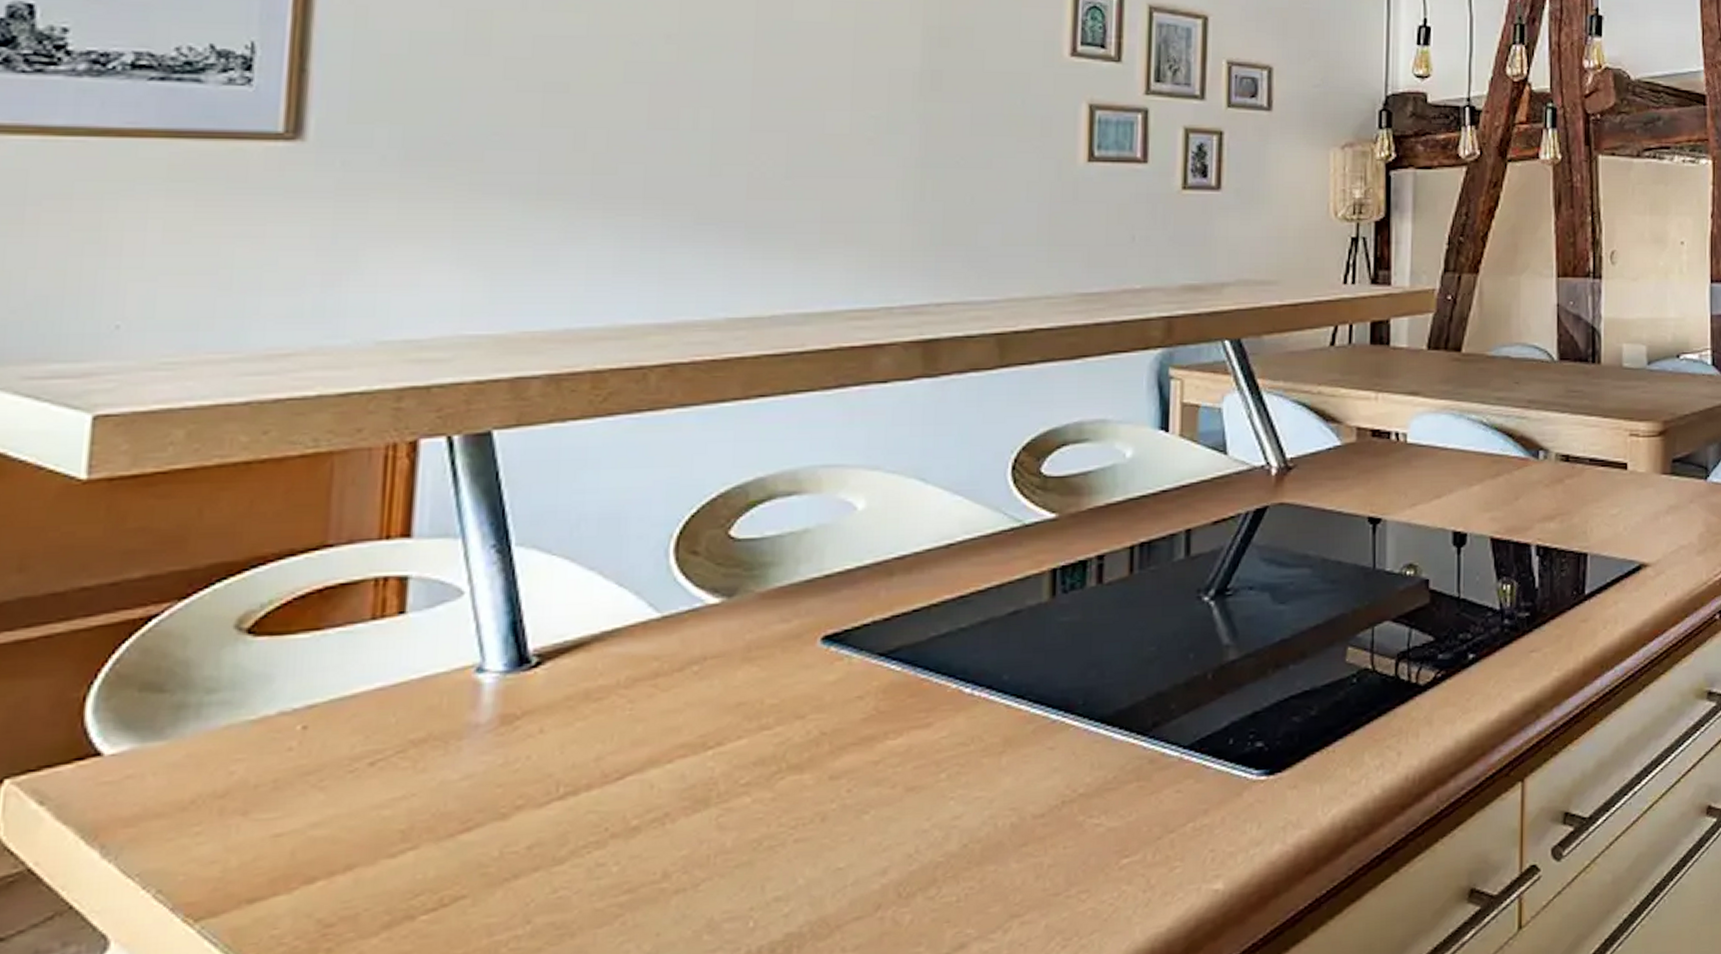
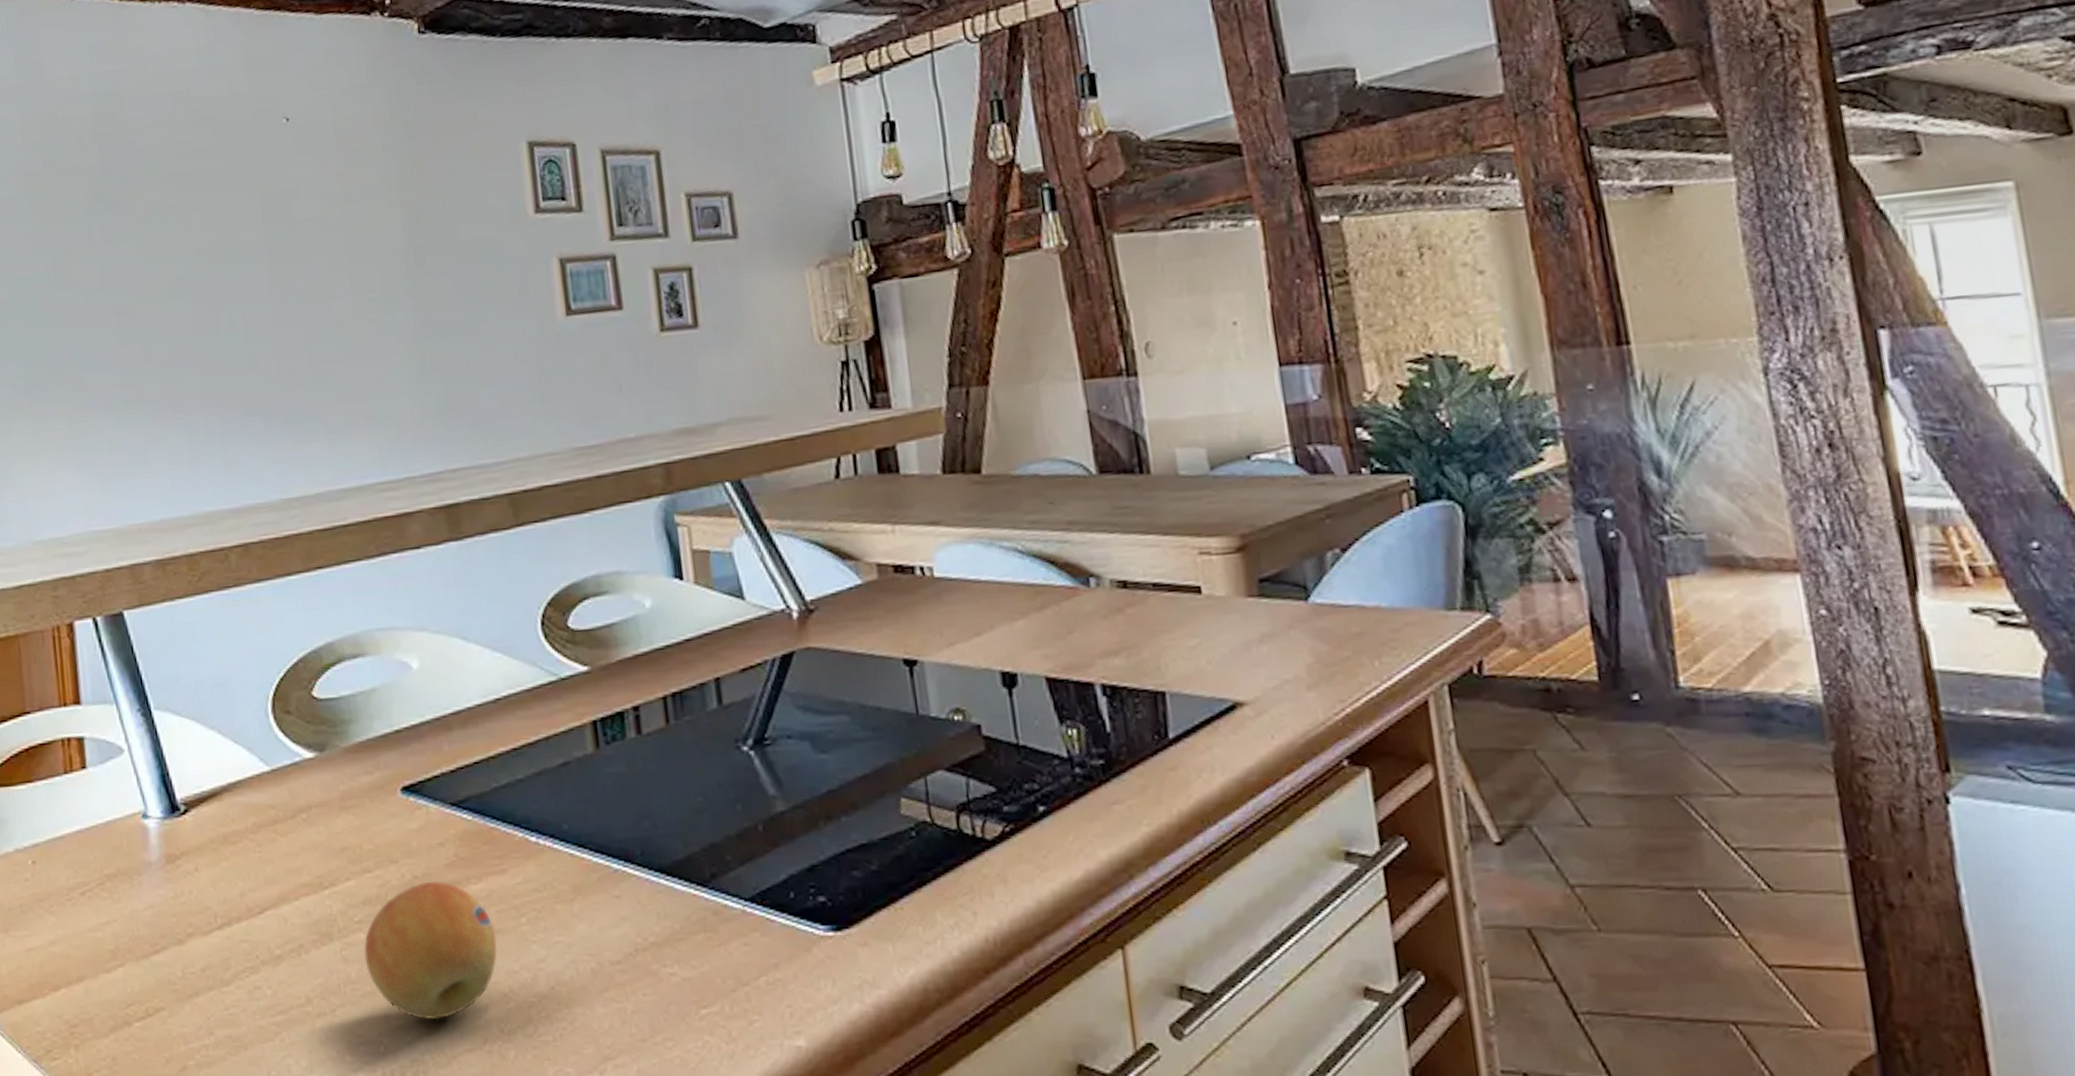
fruit: none [746,737,909,889] -> present [364,881,497,1020]

